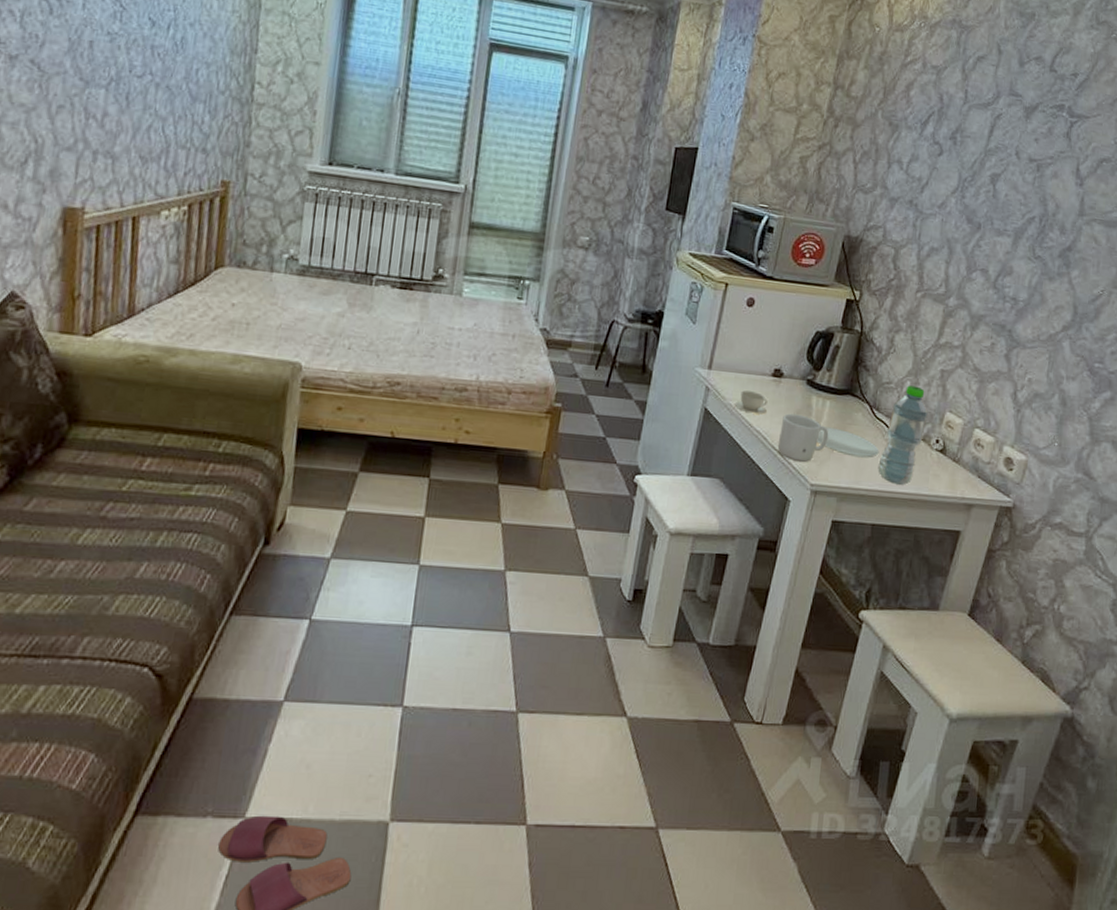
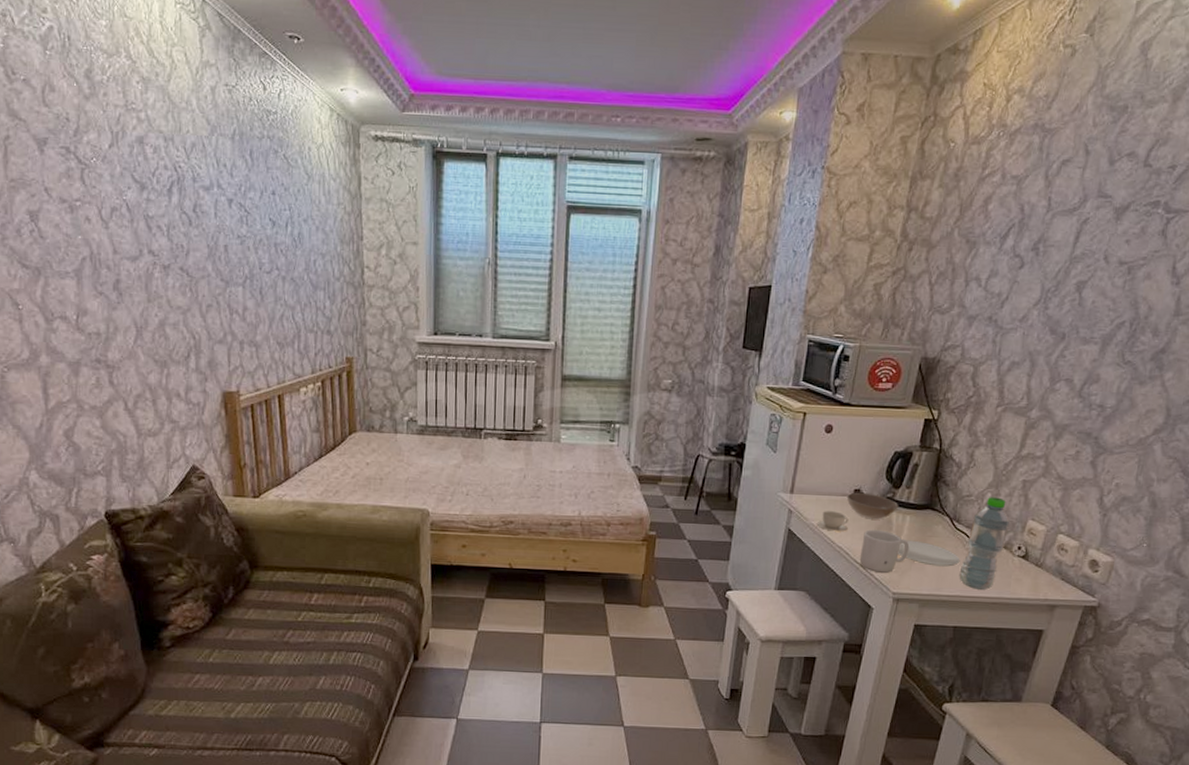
soup bowl: none [766,373,820,403] -> present [846,493,899,520]

